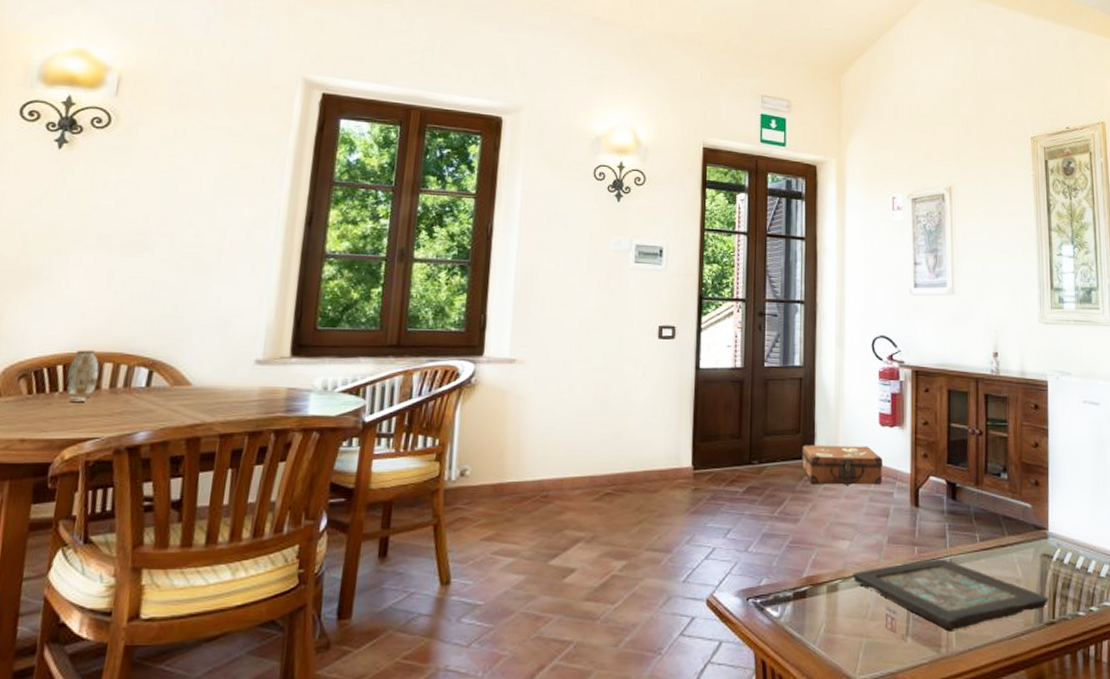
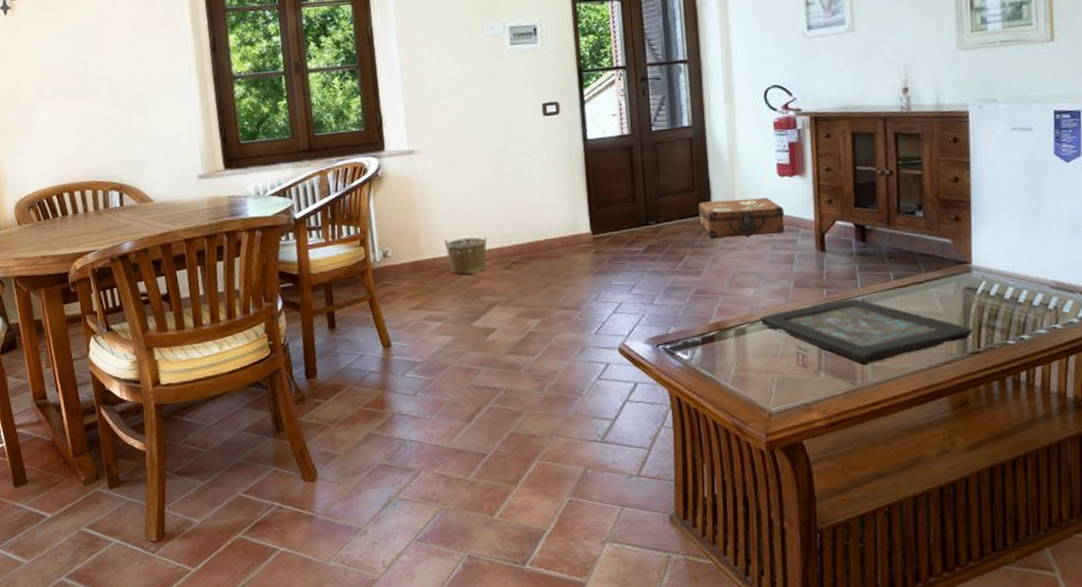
vase: present [66,350,99,402] -> none [61,181,84,224]
basket: none [533,461,581,503] -> present [445,237,487,275]

